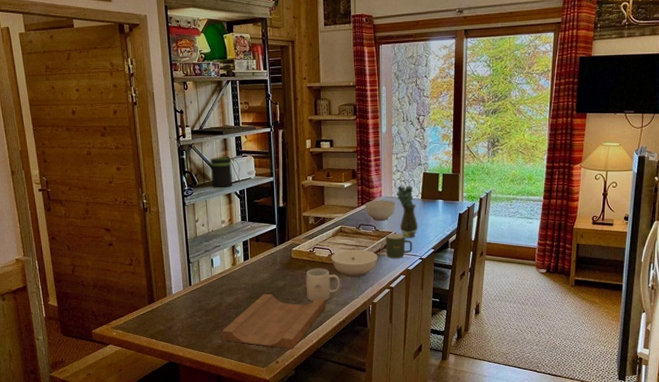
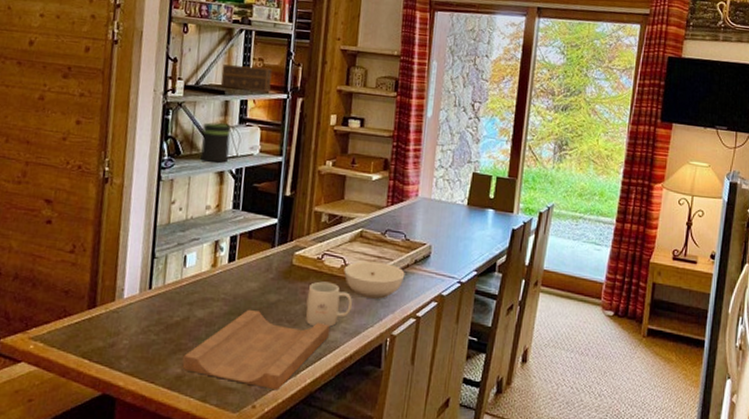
decorative box: none [218,109,257,129] -> present [221,64,273,92]
bowl: present [365,200,396,220] -> none [396,200,435,228]
mug: present [385,234,412,258] -> none [415,246,450,279]
vase: present [395,183,418,238] -> none [435,183,460,254]

